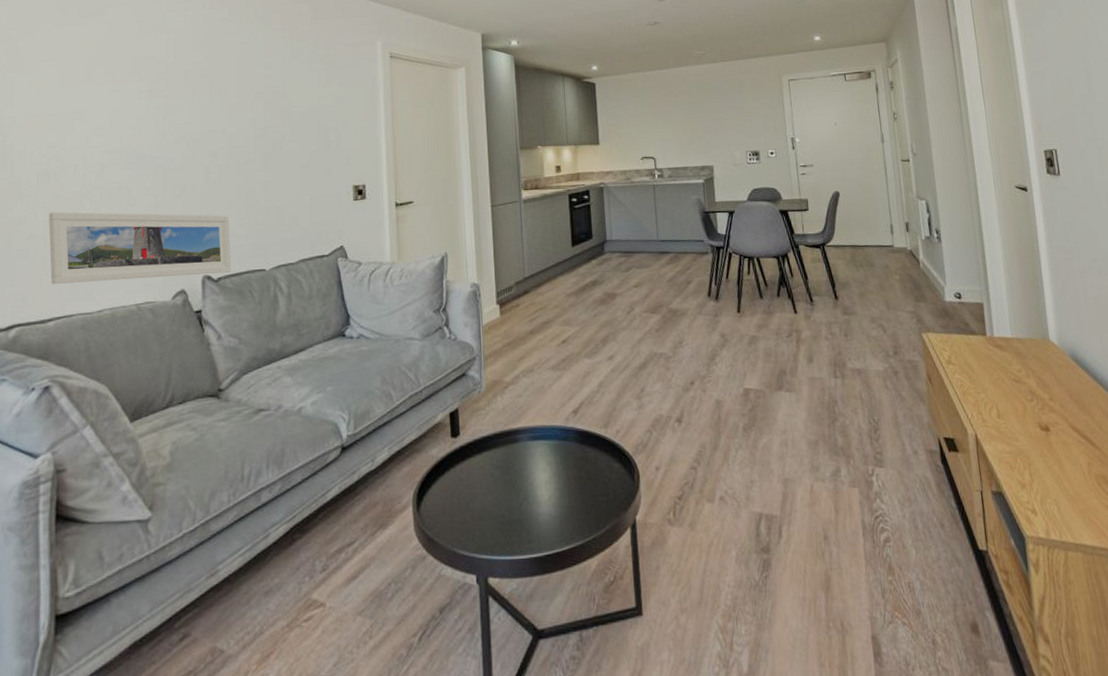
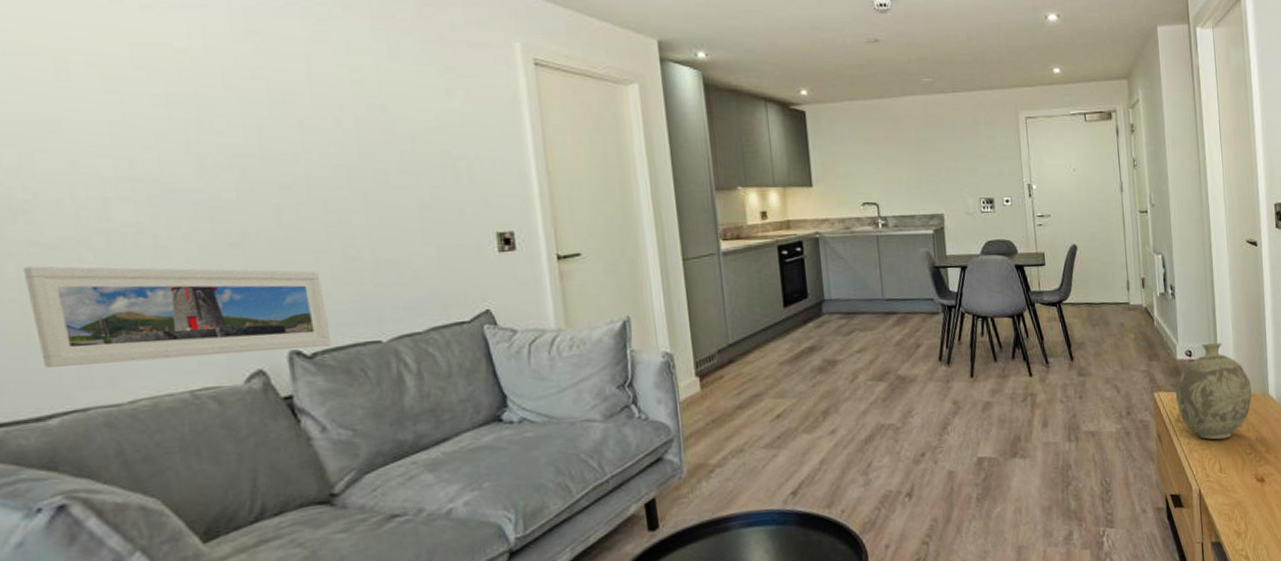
decorative vase: none [945,286,1030,384] -> present [1176,343,1252,440]

